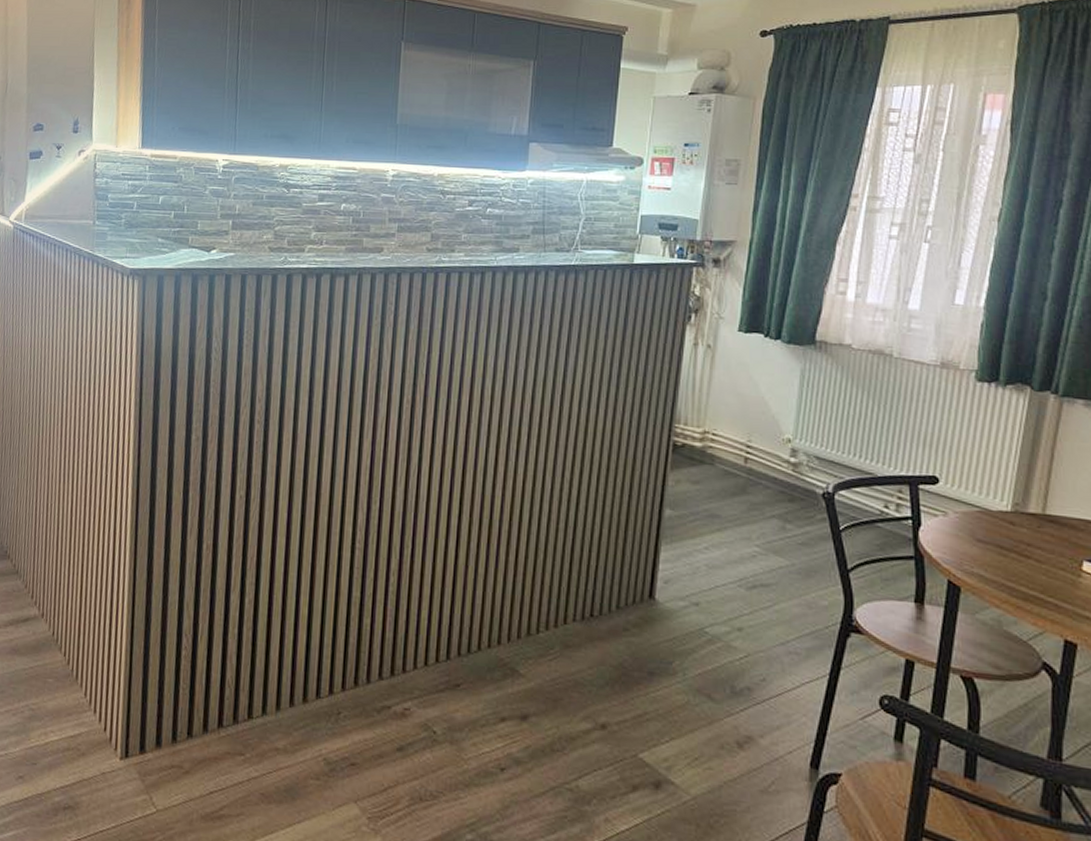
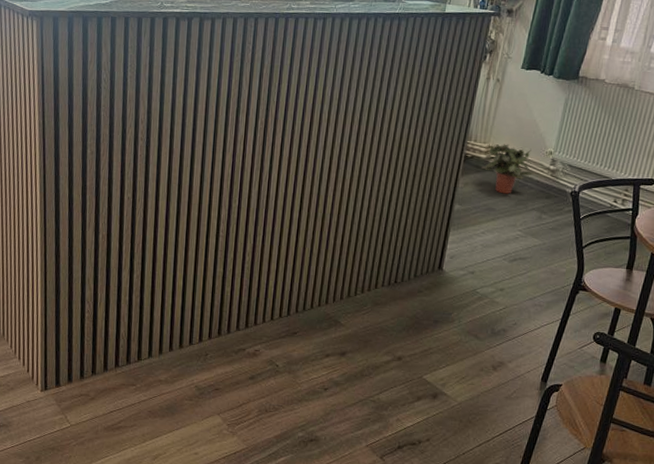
potted plant: none [696,428,770,496] -> present [481,144,535,194]

